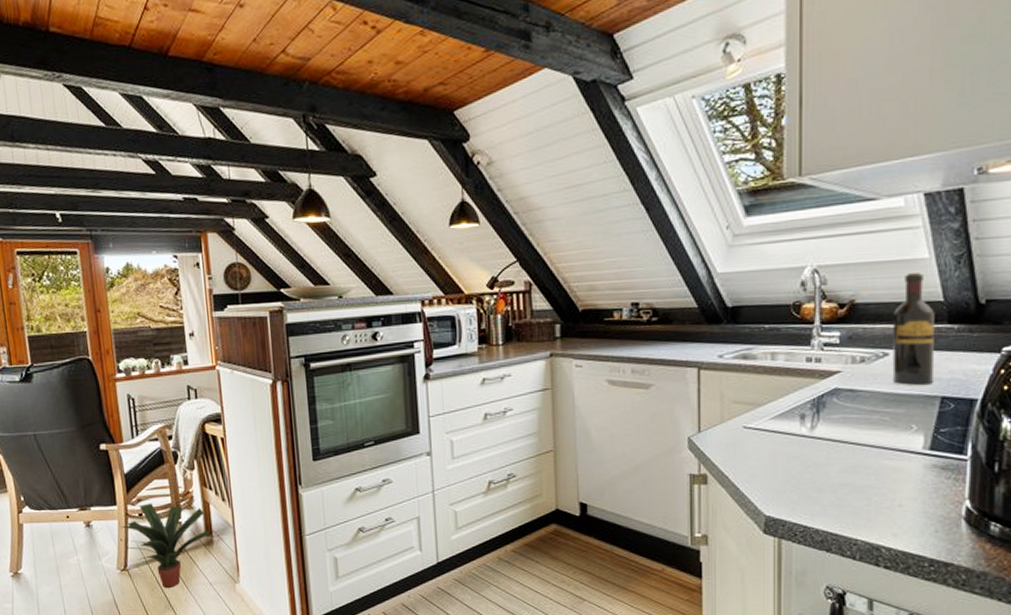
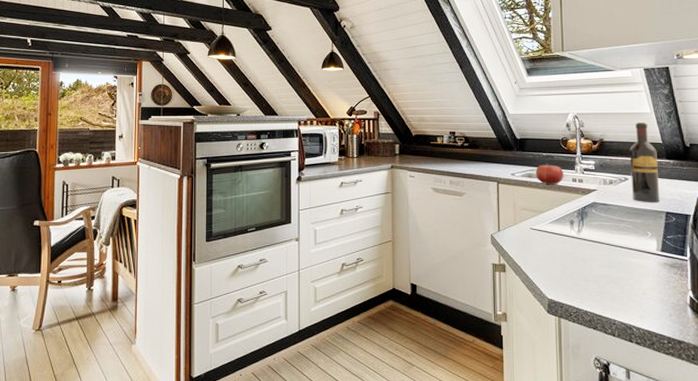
potted plant: present [120,503,211,588] -> none [39,272,116,347]
fruit: none [753,337,794,368] -> present [535,162,564,185]

